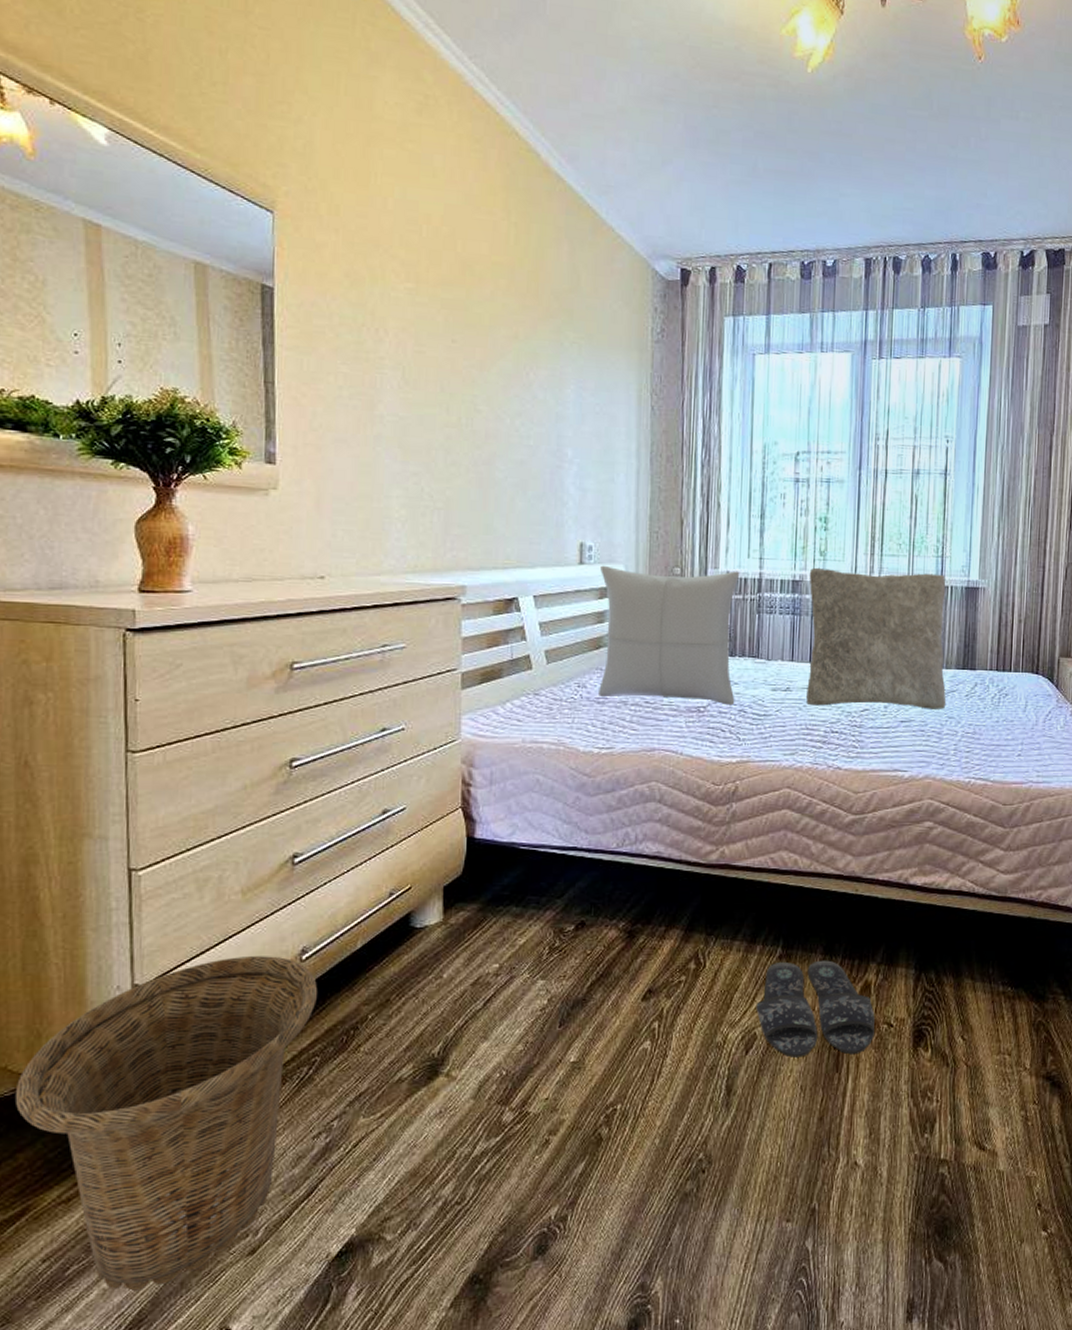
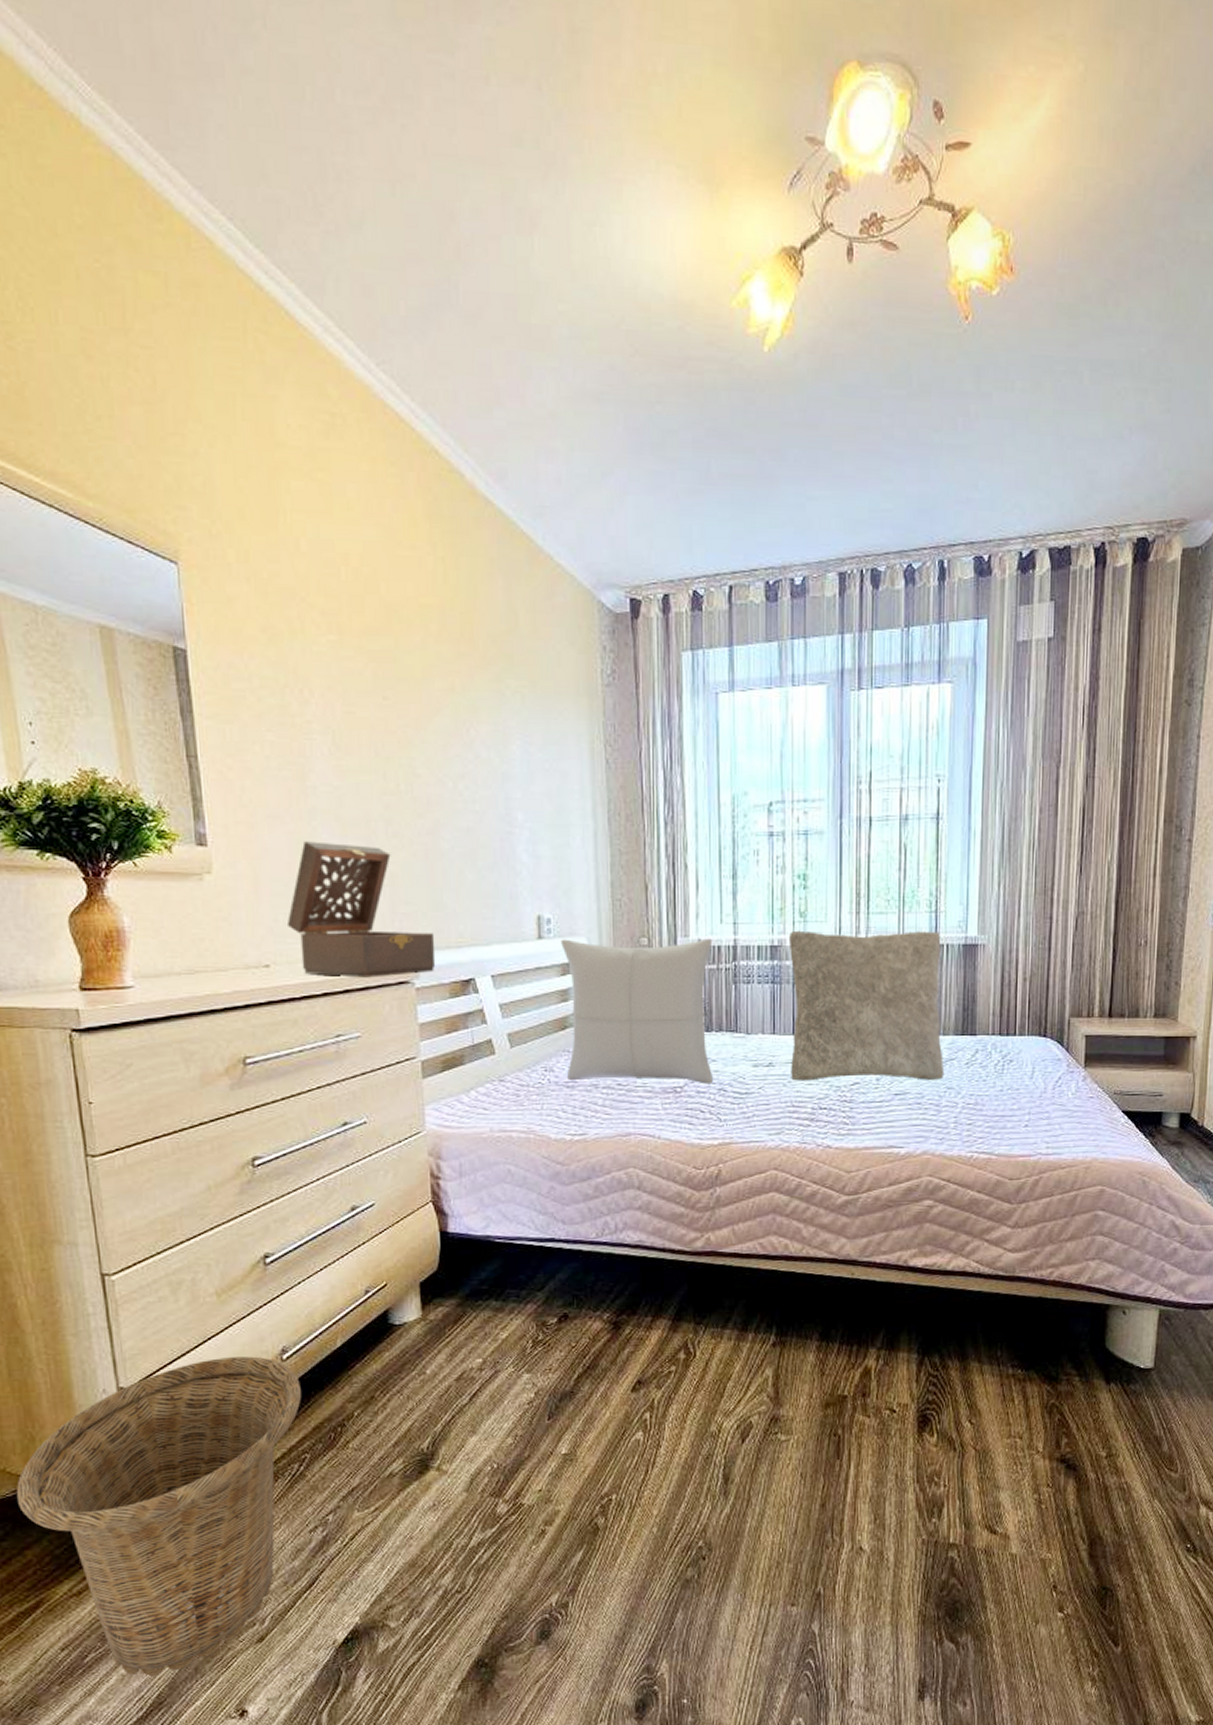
jewelry box: none [344,465,483,593] -> present [286,841,436,978]
slippers: present [756,960,875,1057] -> none [751,1346,876,1445]

